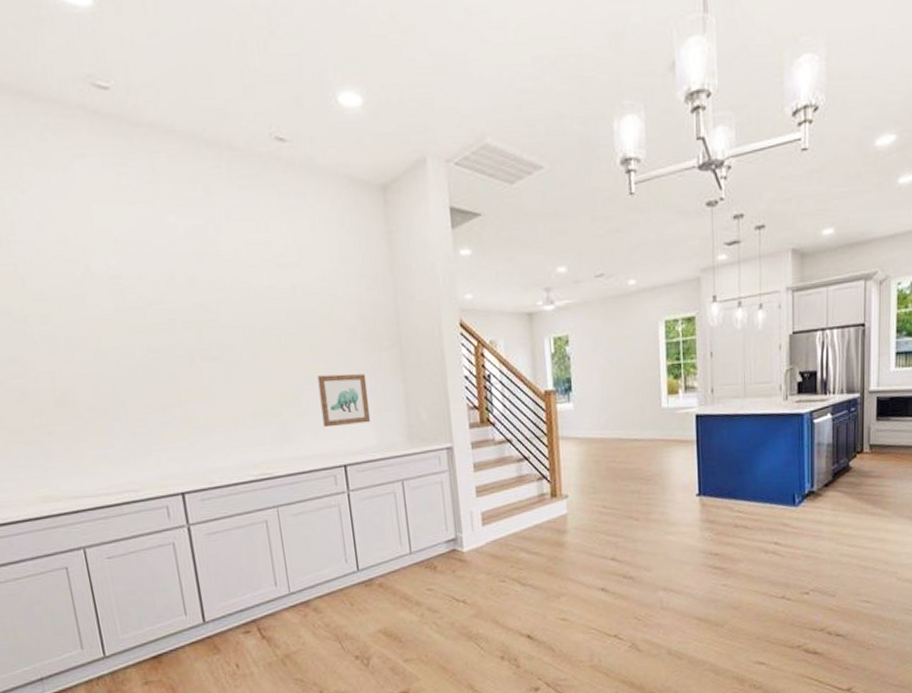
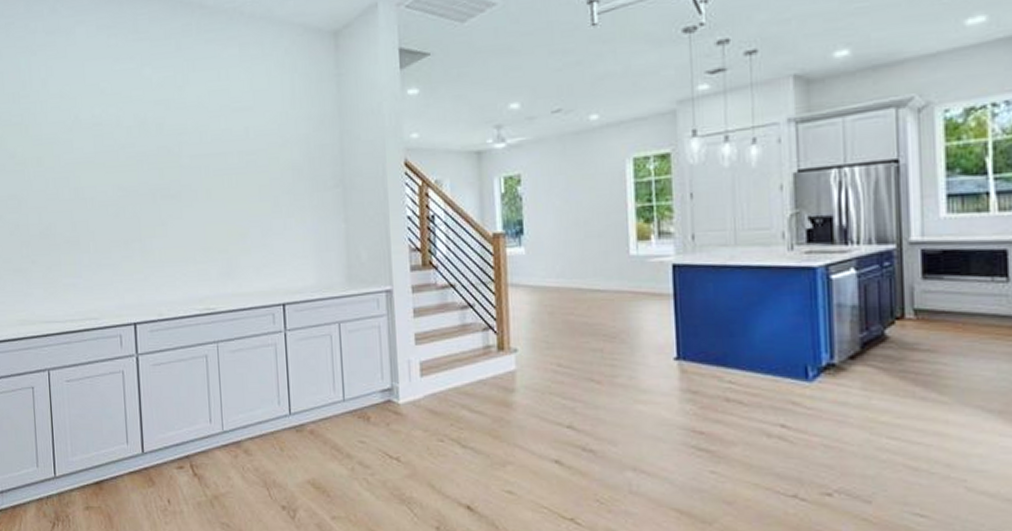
wall art: present [317,374,371,428] -> none [263,212,312,265]

